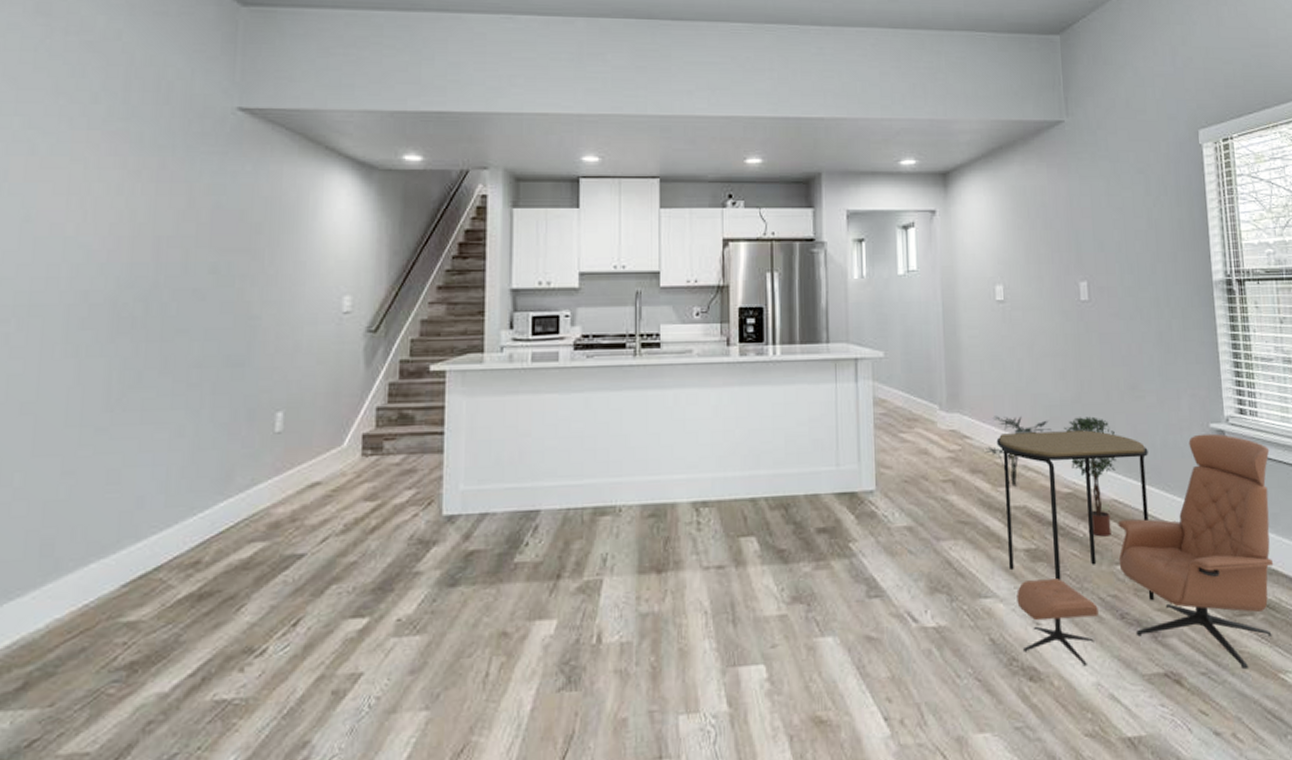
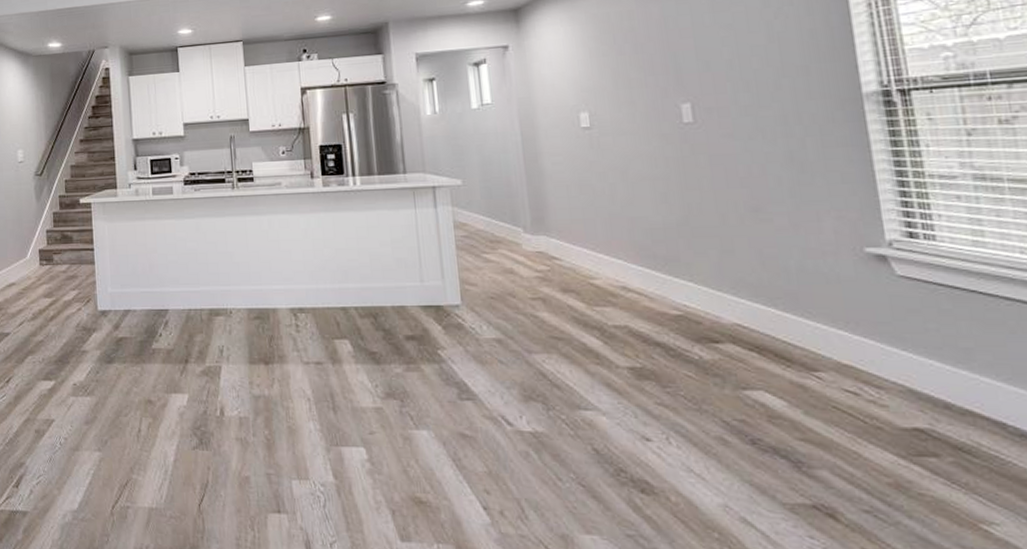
plant: present [985,416,1052,487] -> none [577,238,654,307]
side table: present [996,430,1154,601] -> none [589,253,795,430]
armchair: present [1017,433,1274,670] -> none [621,258,968,514]
potted tree: present [1064,416,1116,537] -> none [669,239,738,361]

